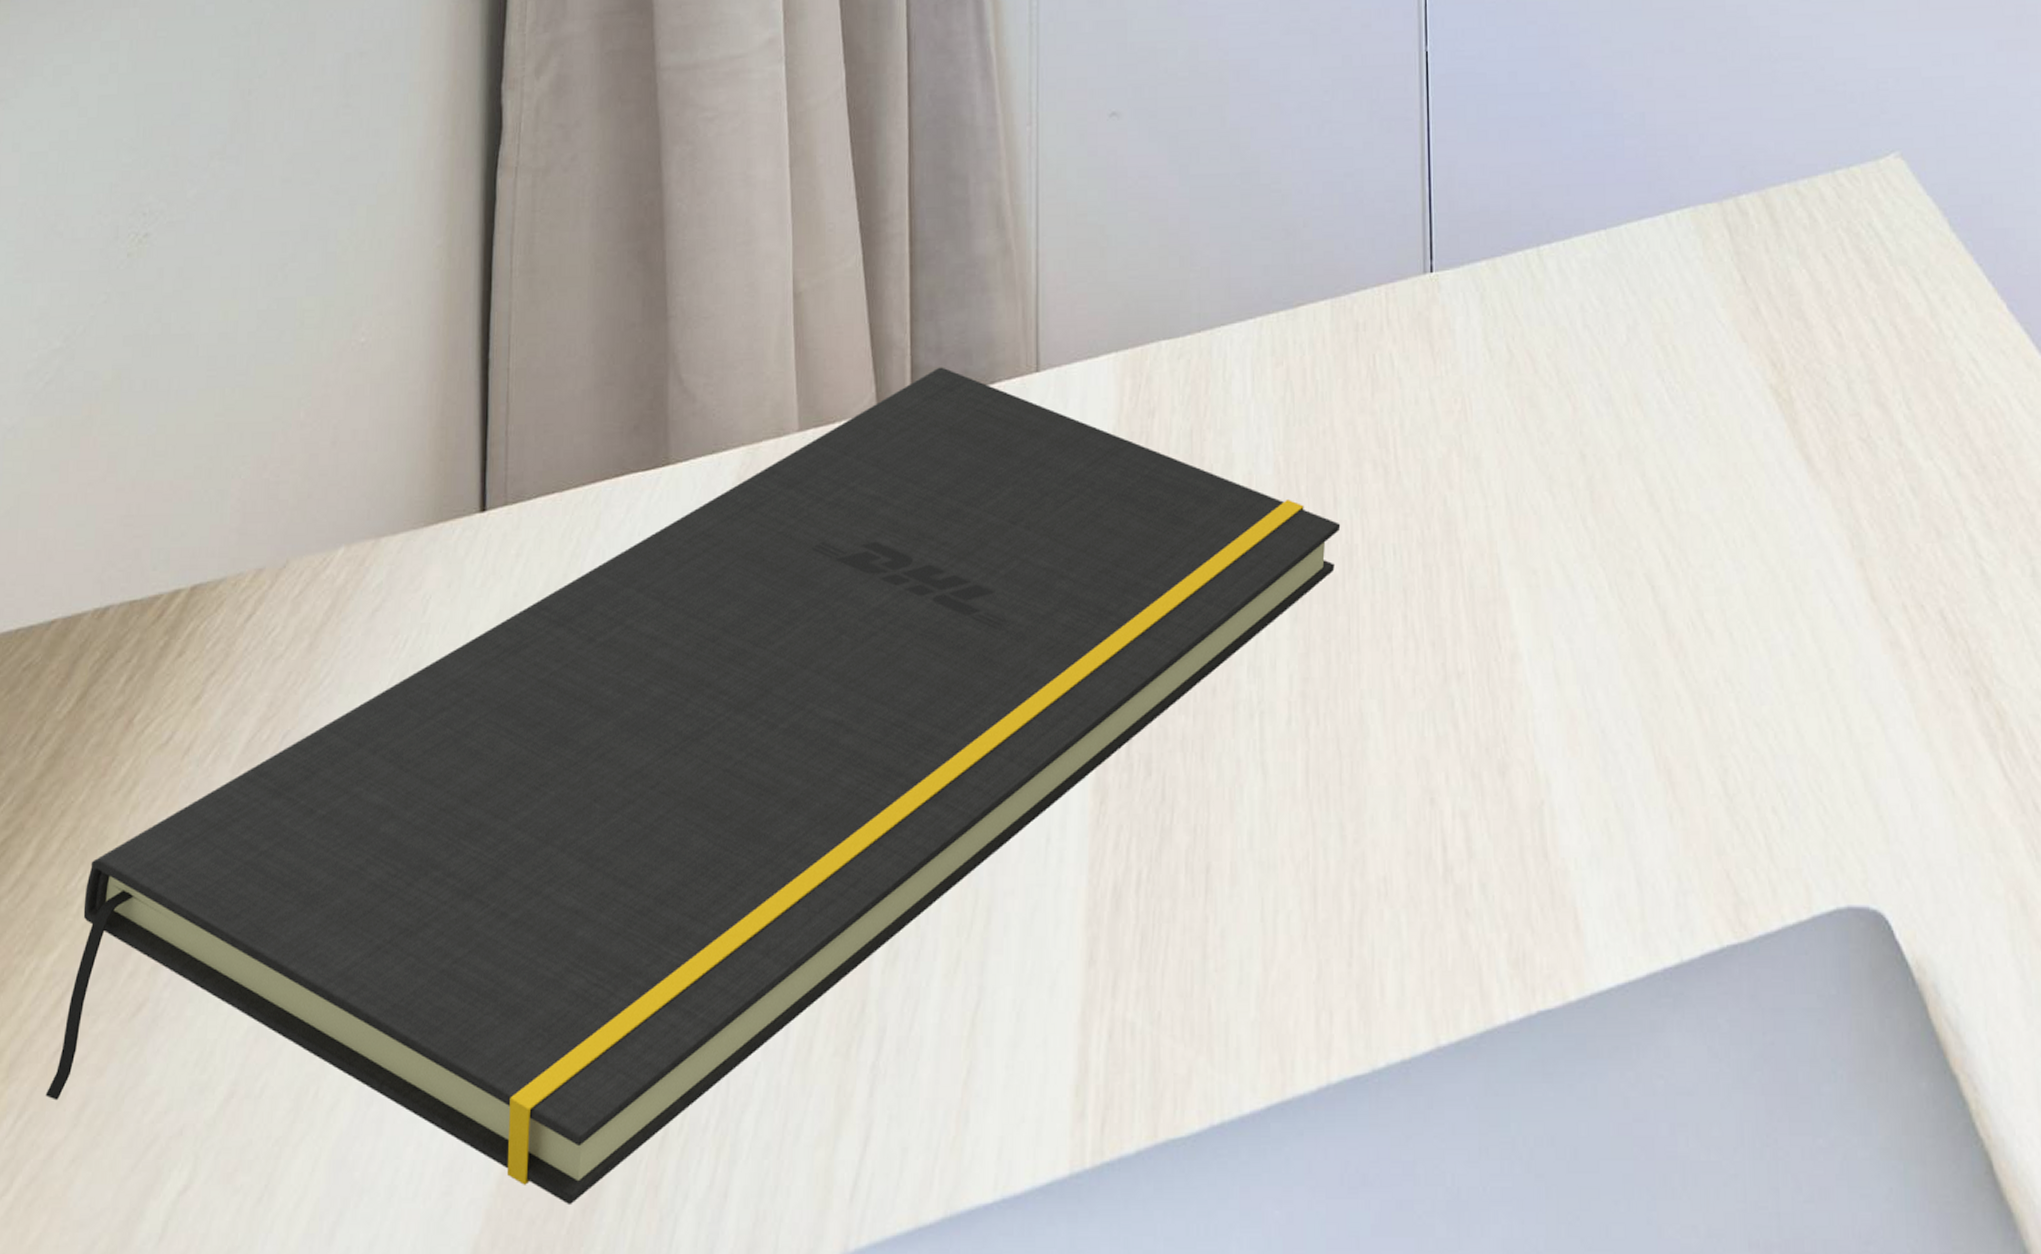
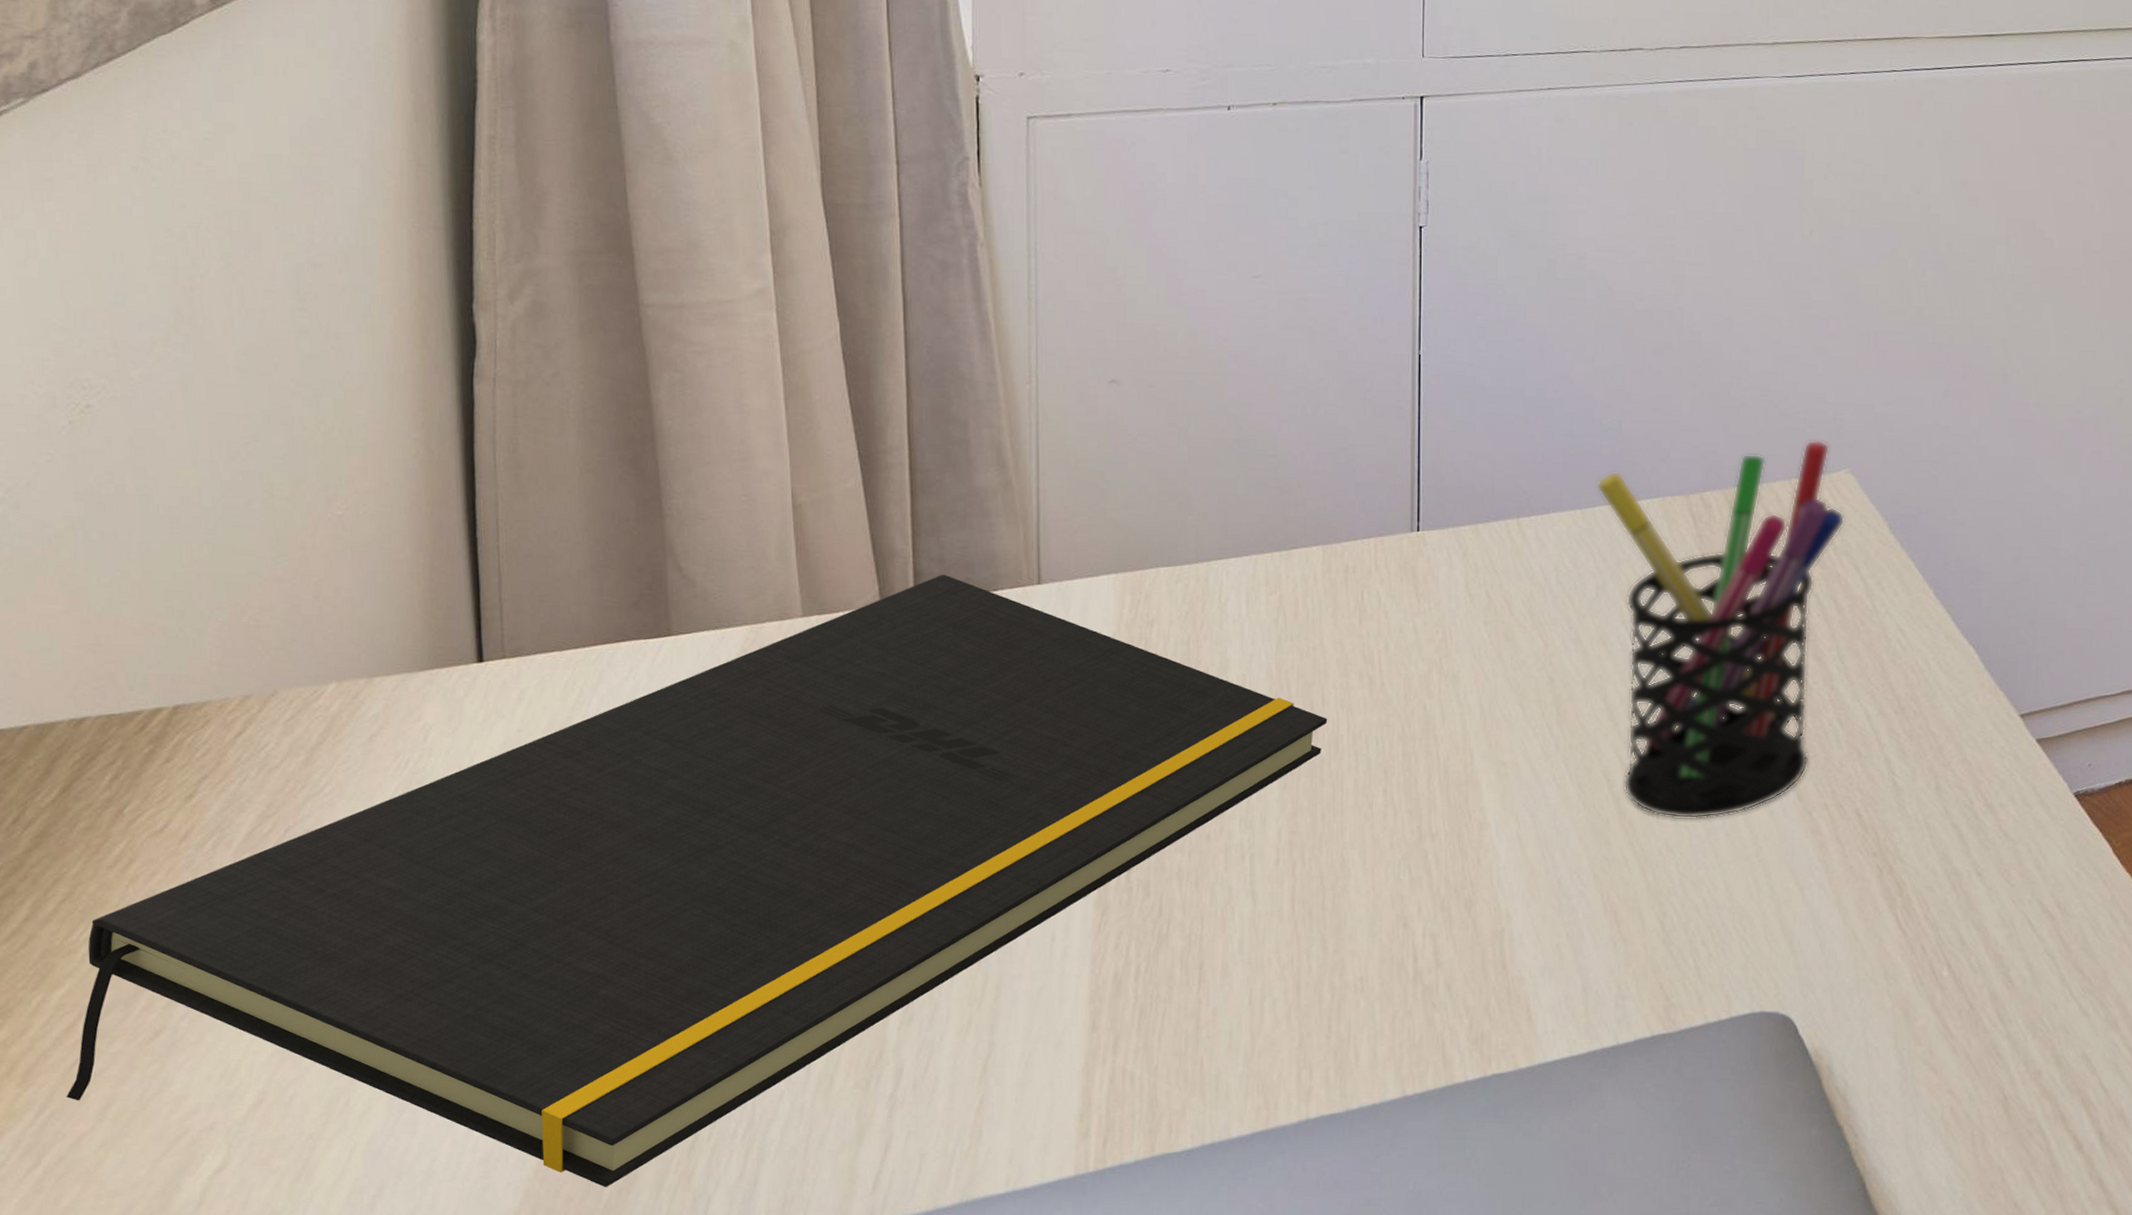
pen holder: none [1620,118,1899,635] -> present [1596,440,1845,819]

